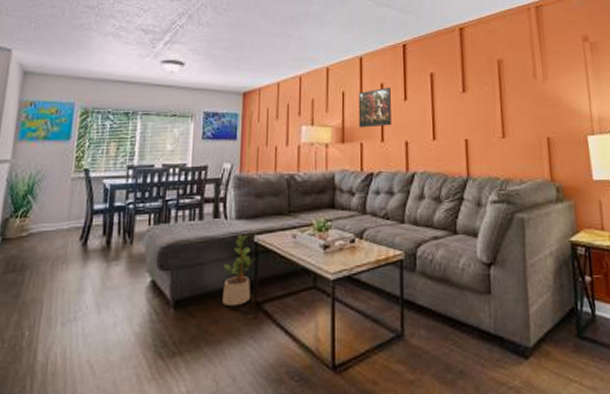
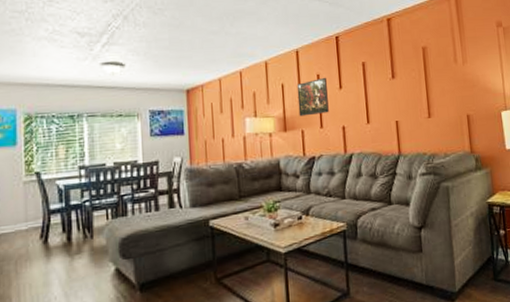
potted plant: present [222,234,254,305] -> none [183,220,211,284]

